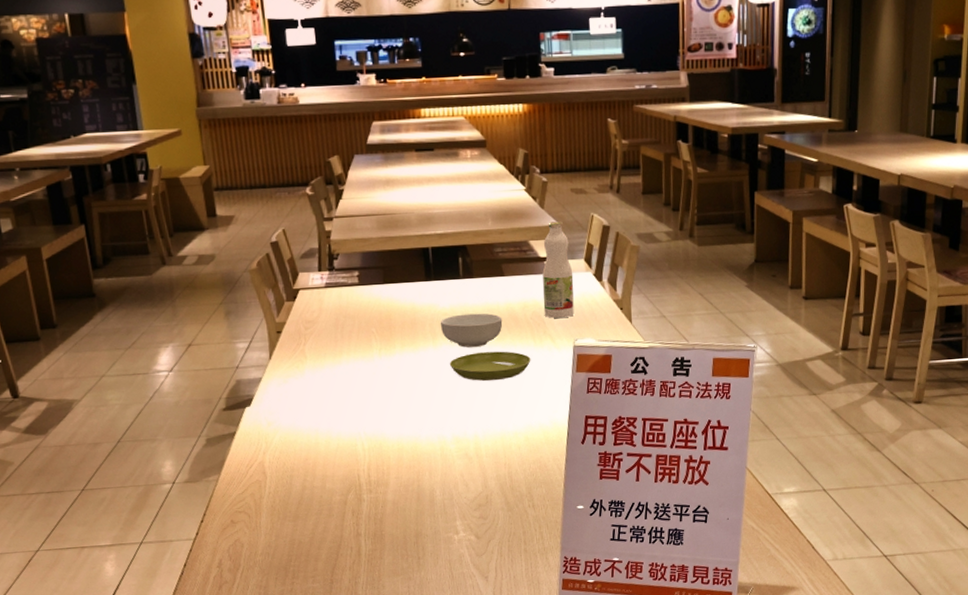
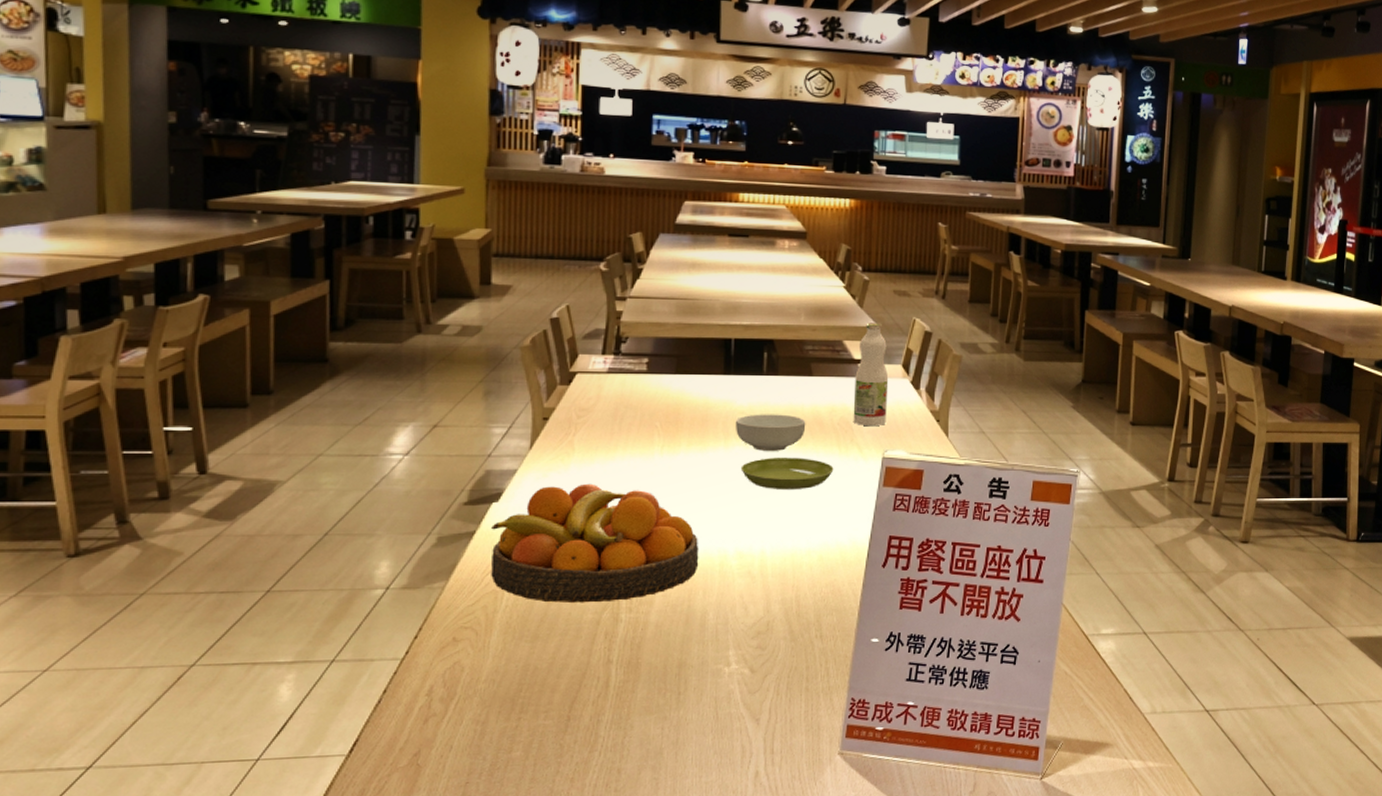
fruit bowl: none [248,385,423,489] -> present [491,483,699,604]

